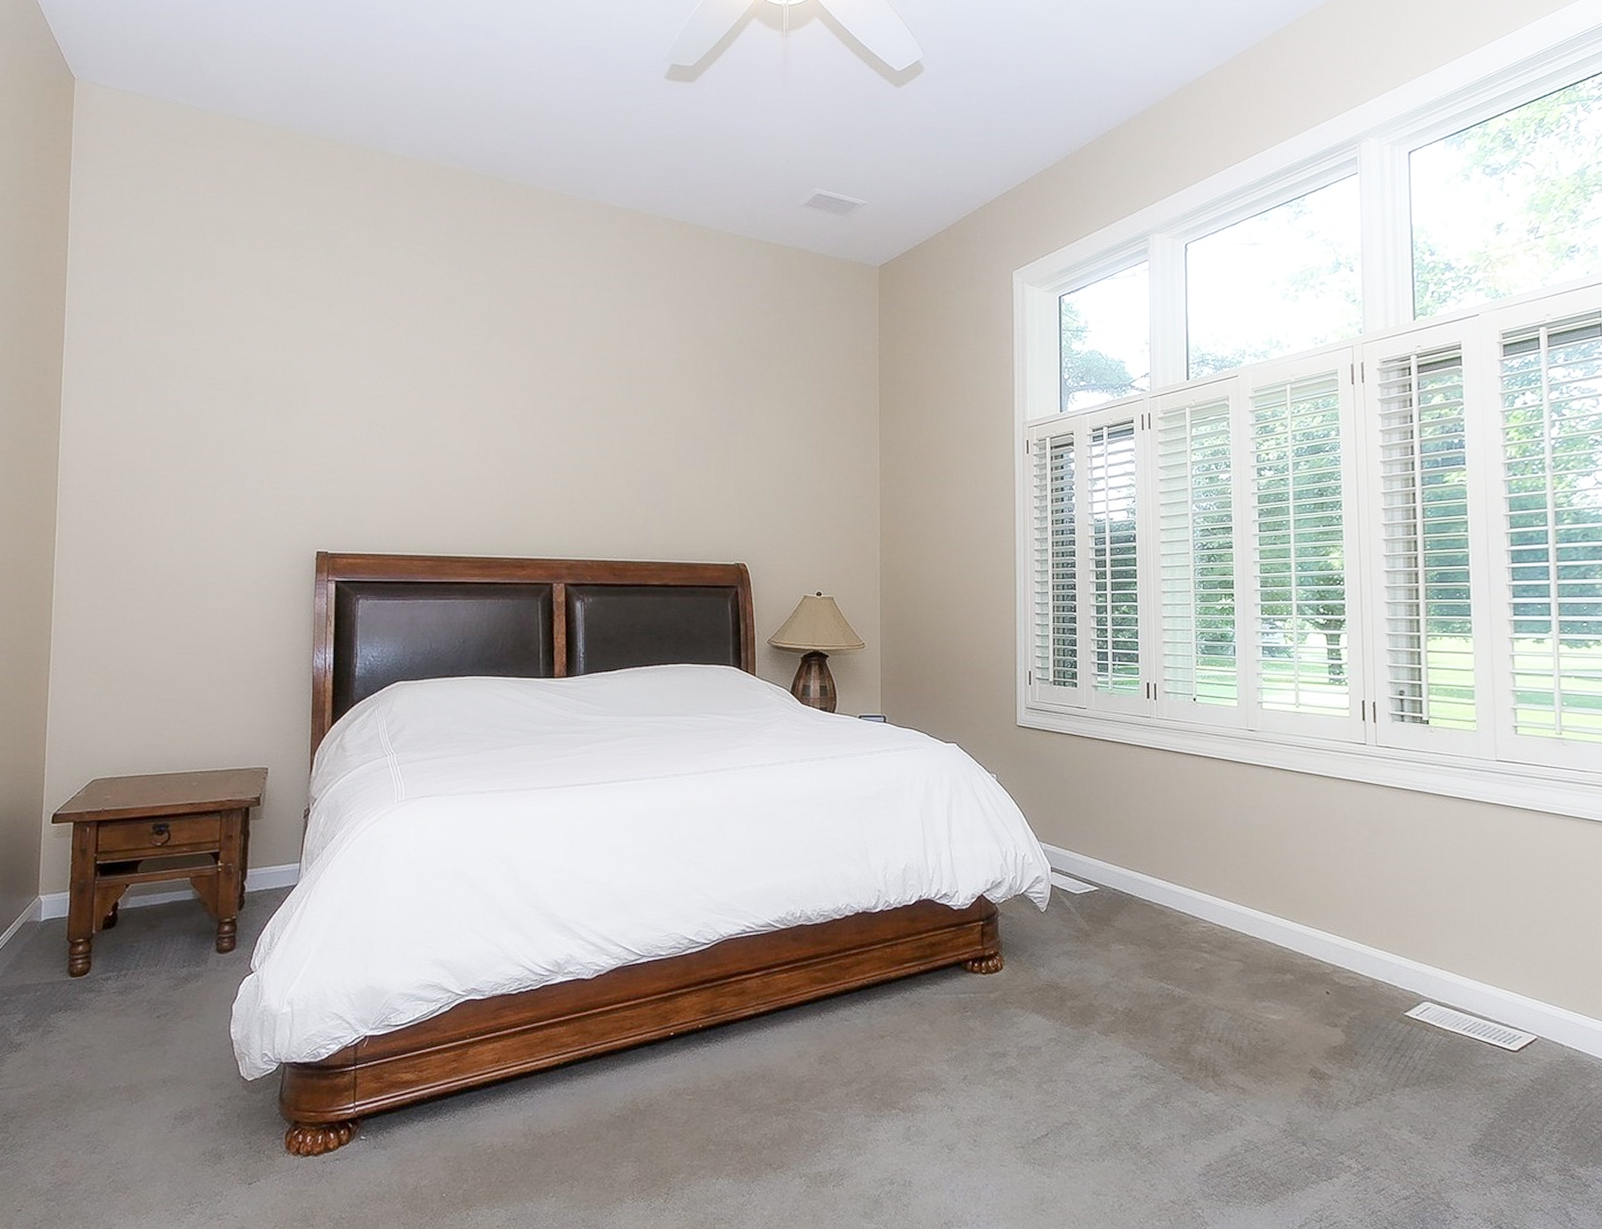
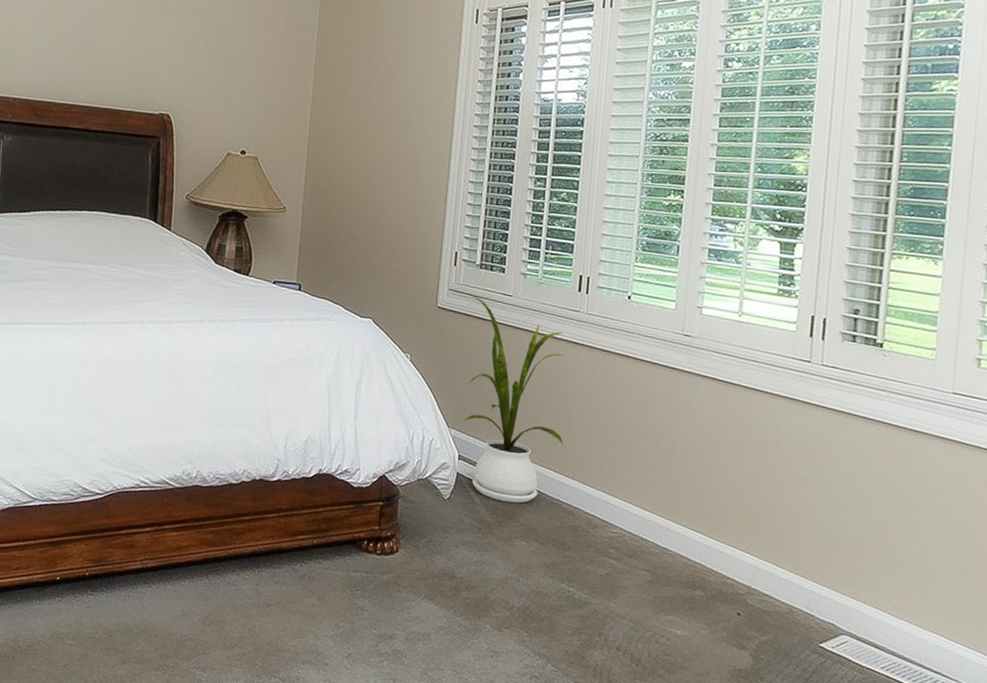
house plant: none [1045,710,1148,908] -> present [463,294,563,503]

